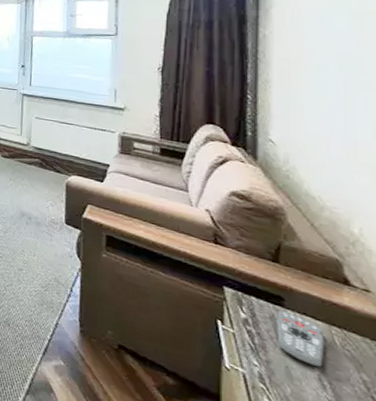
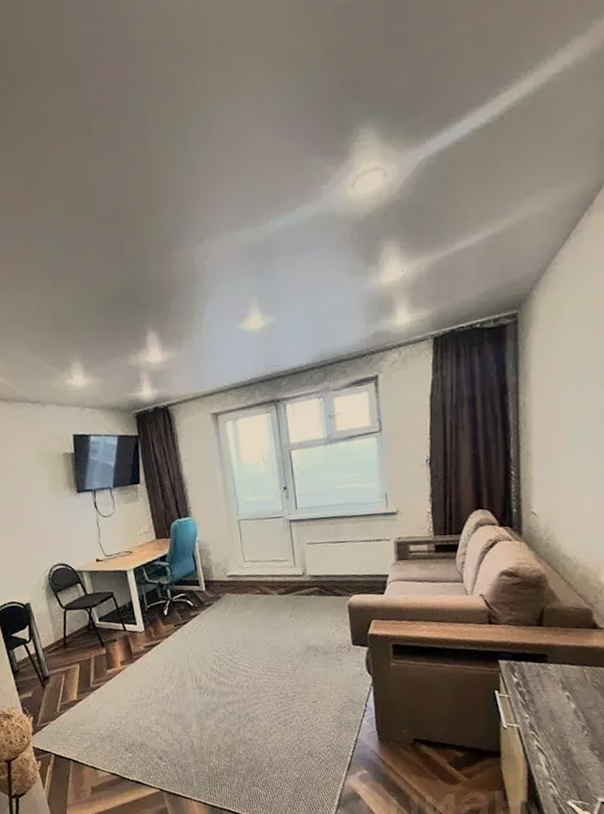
remote control: present [277,310,325,368] -> none [542,666,579,704]

